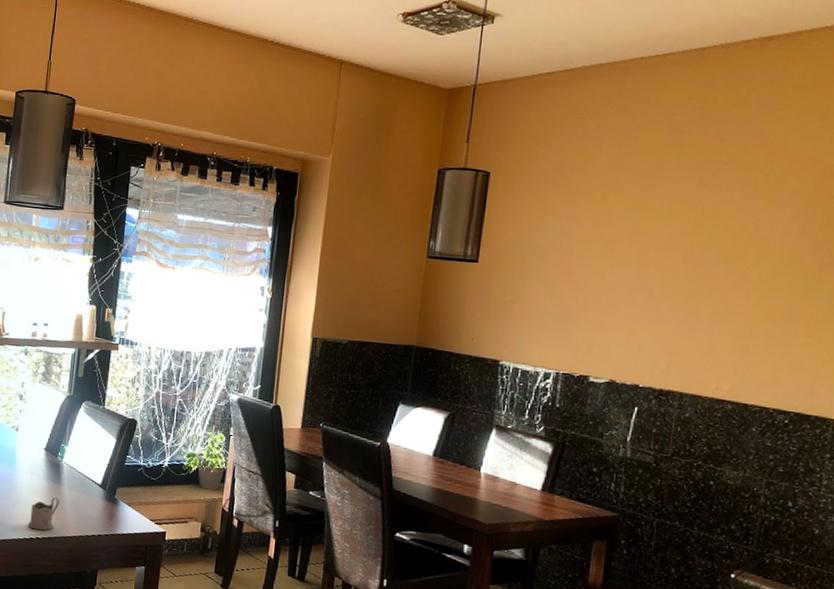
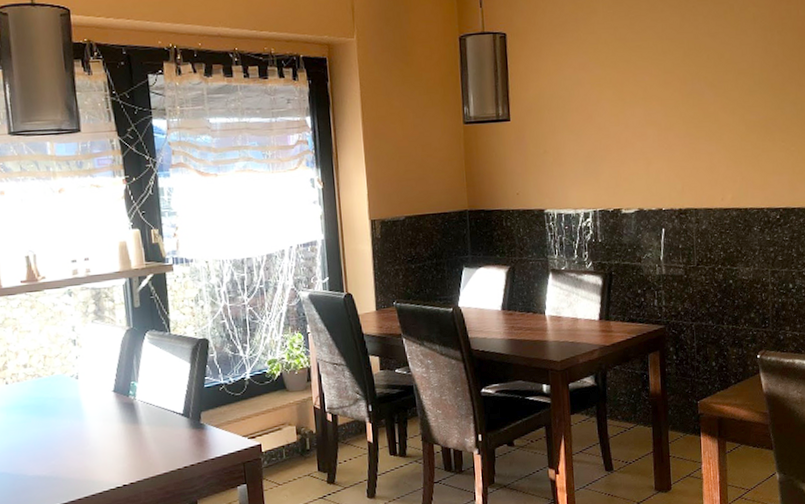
tea glass holder: present [27,497,59,531] -> none [110,438,141,477]

